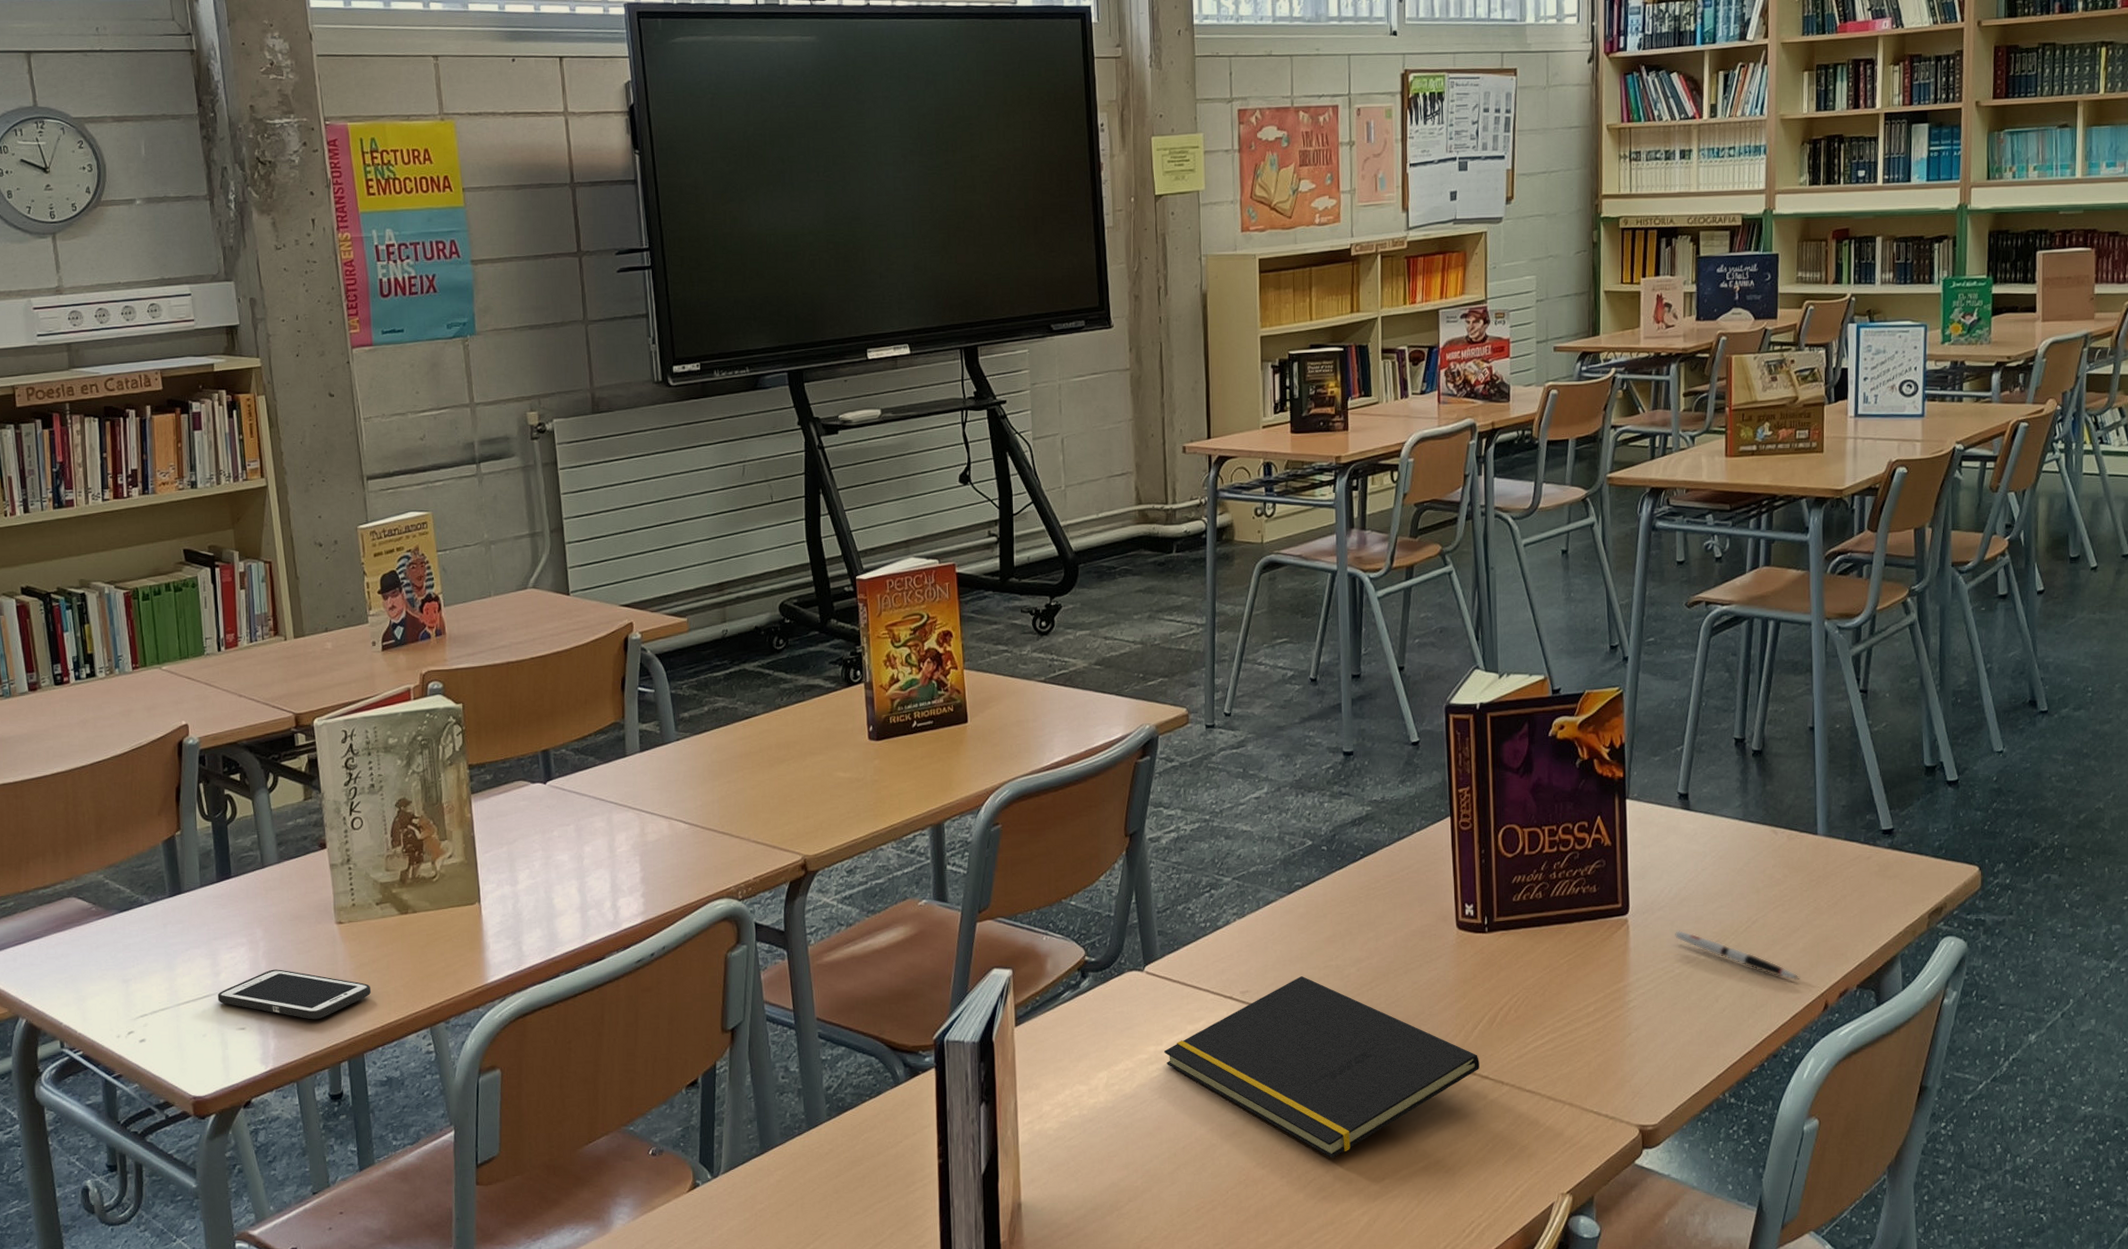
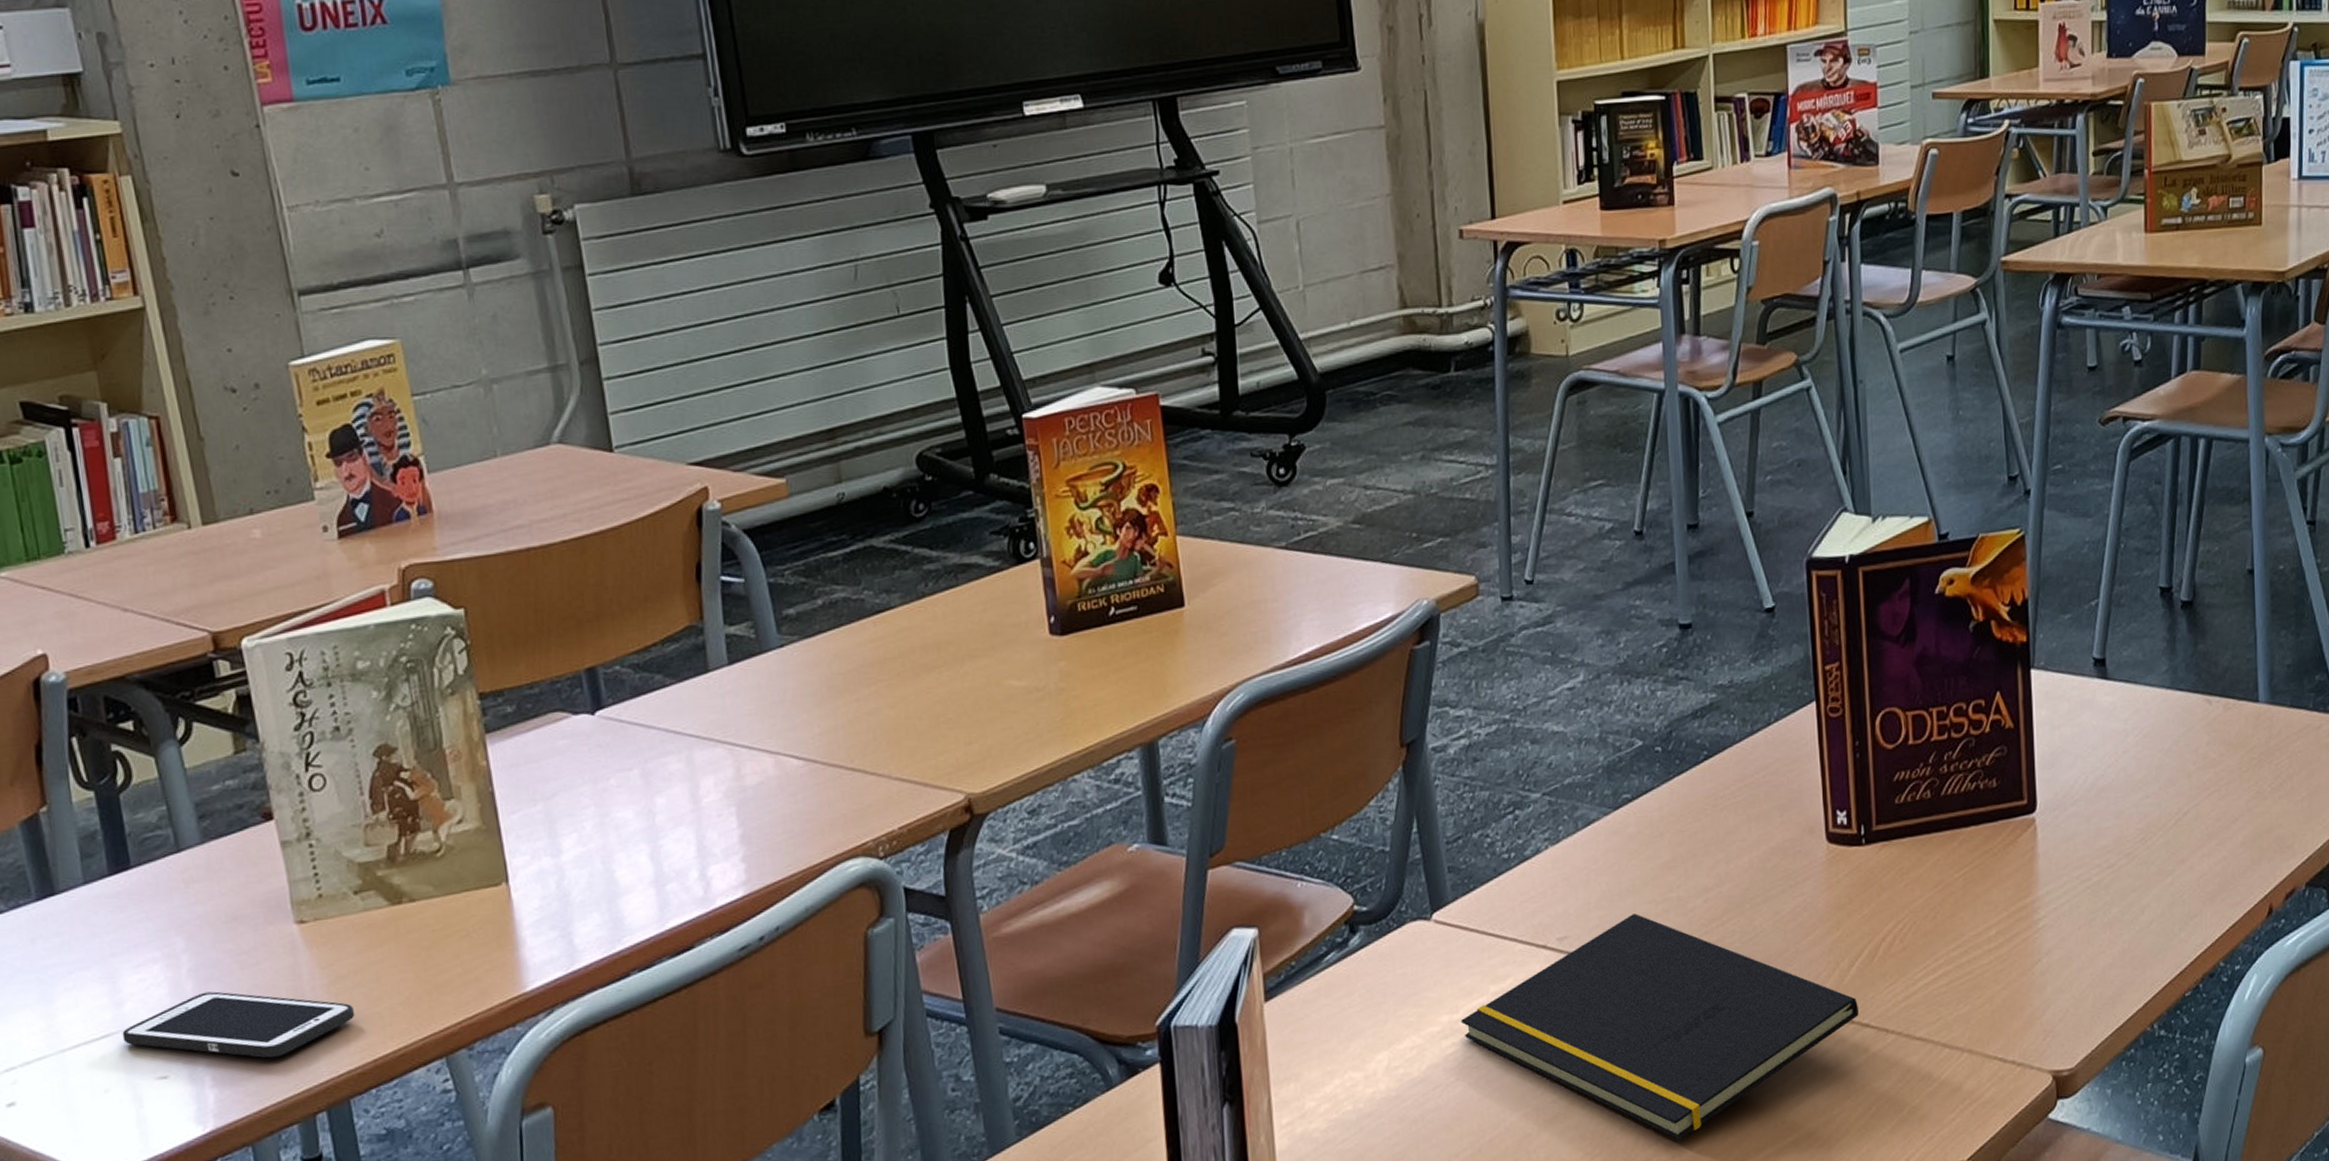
pen: present [1675,930,1800,980] -> none [2092,829,2240,881]

